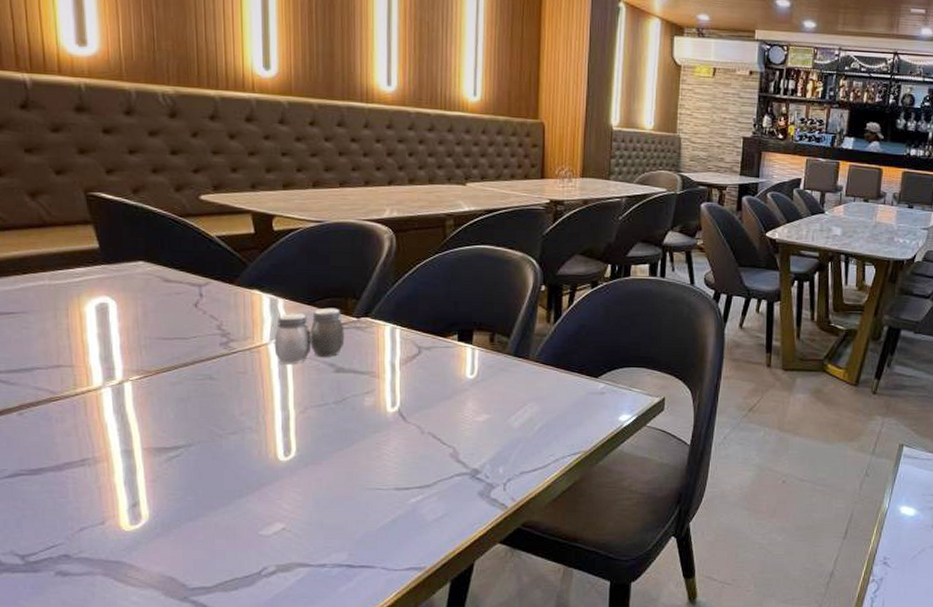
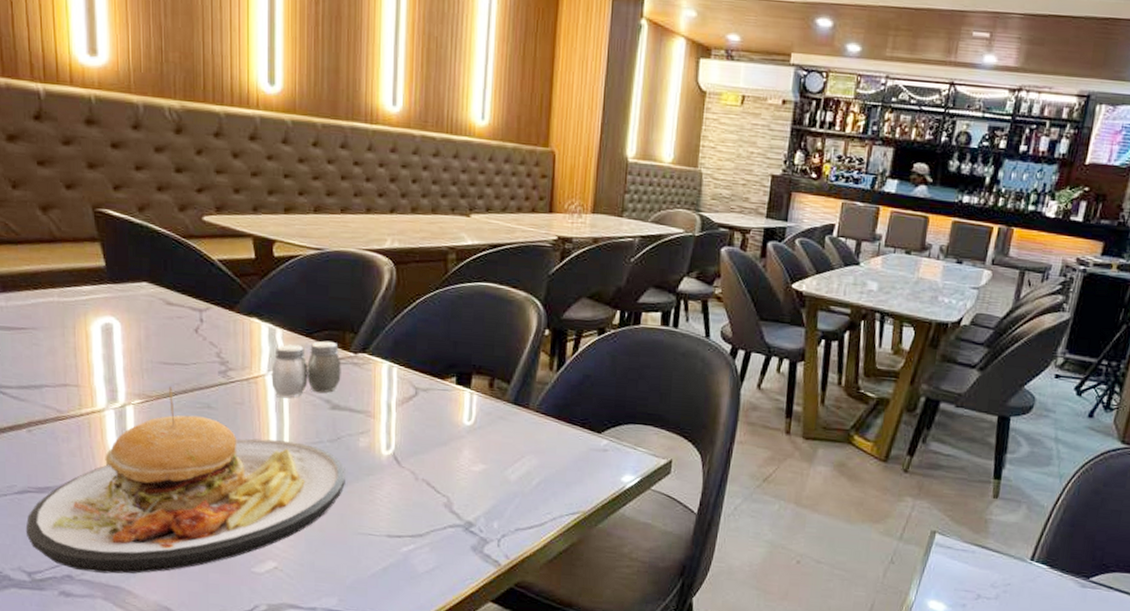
plate: none [17,361,352,549] -> present [25,387,345,574]

